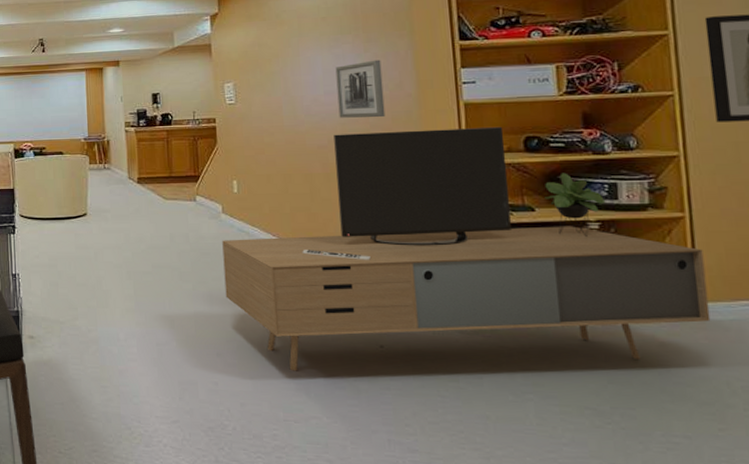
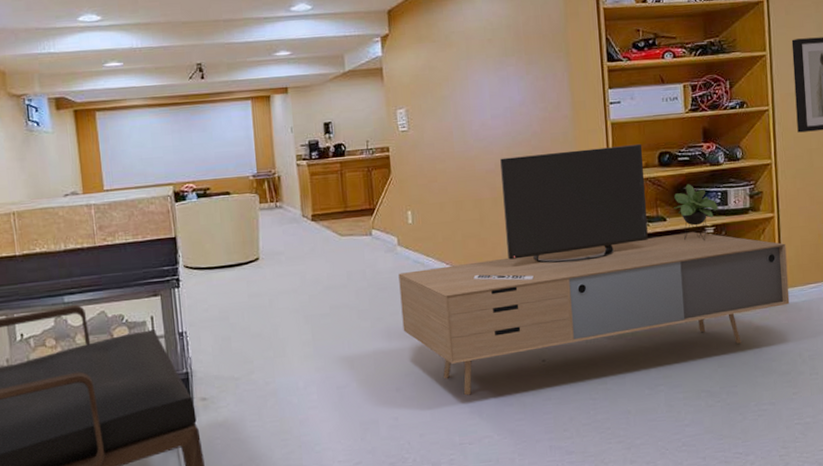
wall art: present [335,59,386,118] -> none [501,82,545,142]

